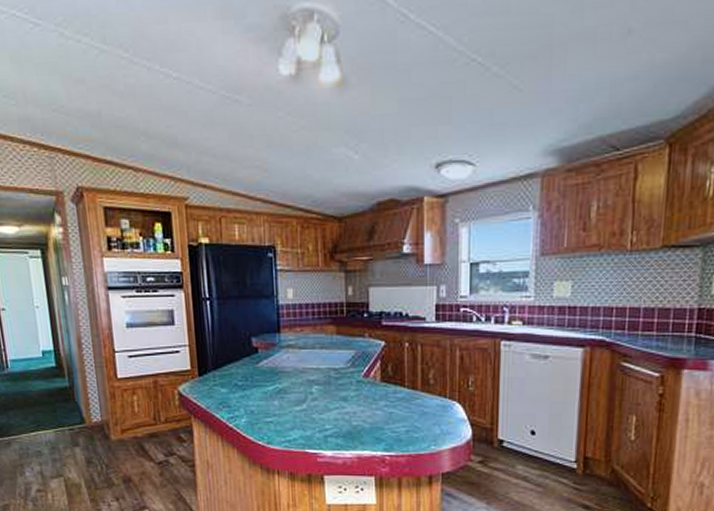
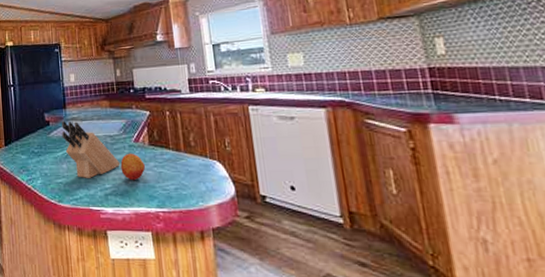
knife block: none [273,348,345,417] -> present [61,121,120,178]
fruit: none [345,390,374,422] -> present [120,153,145,181]

